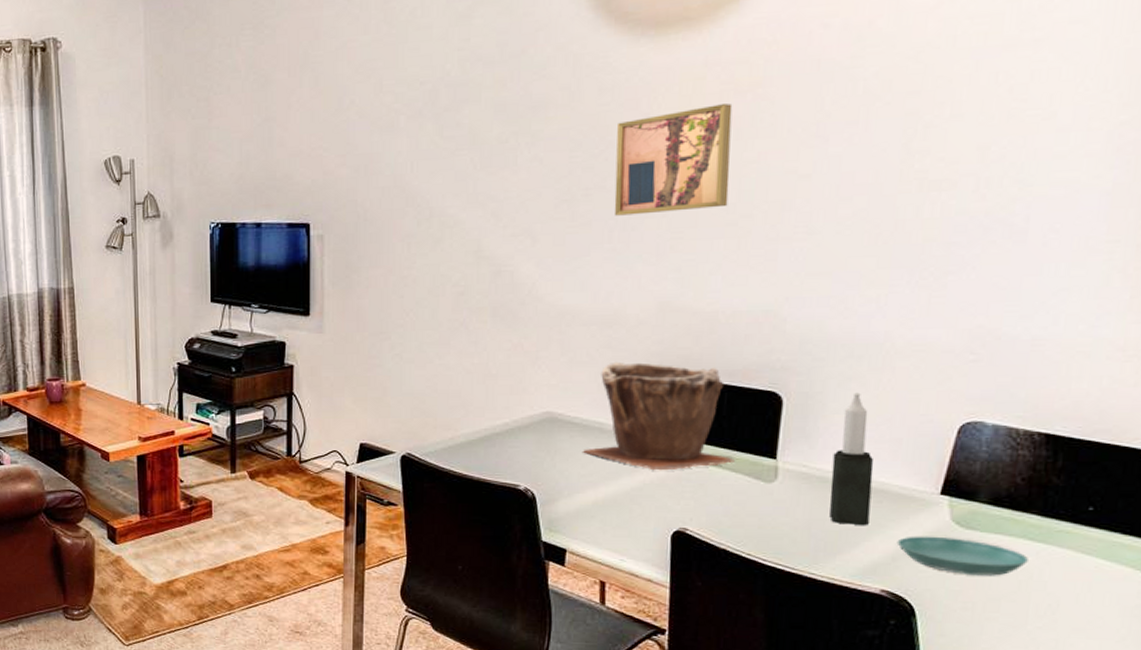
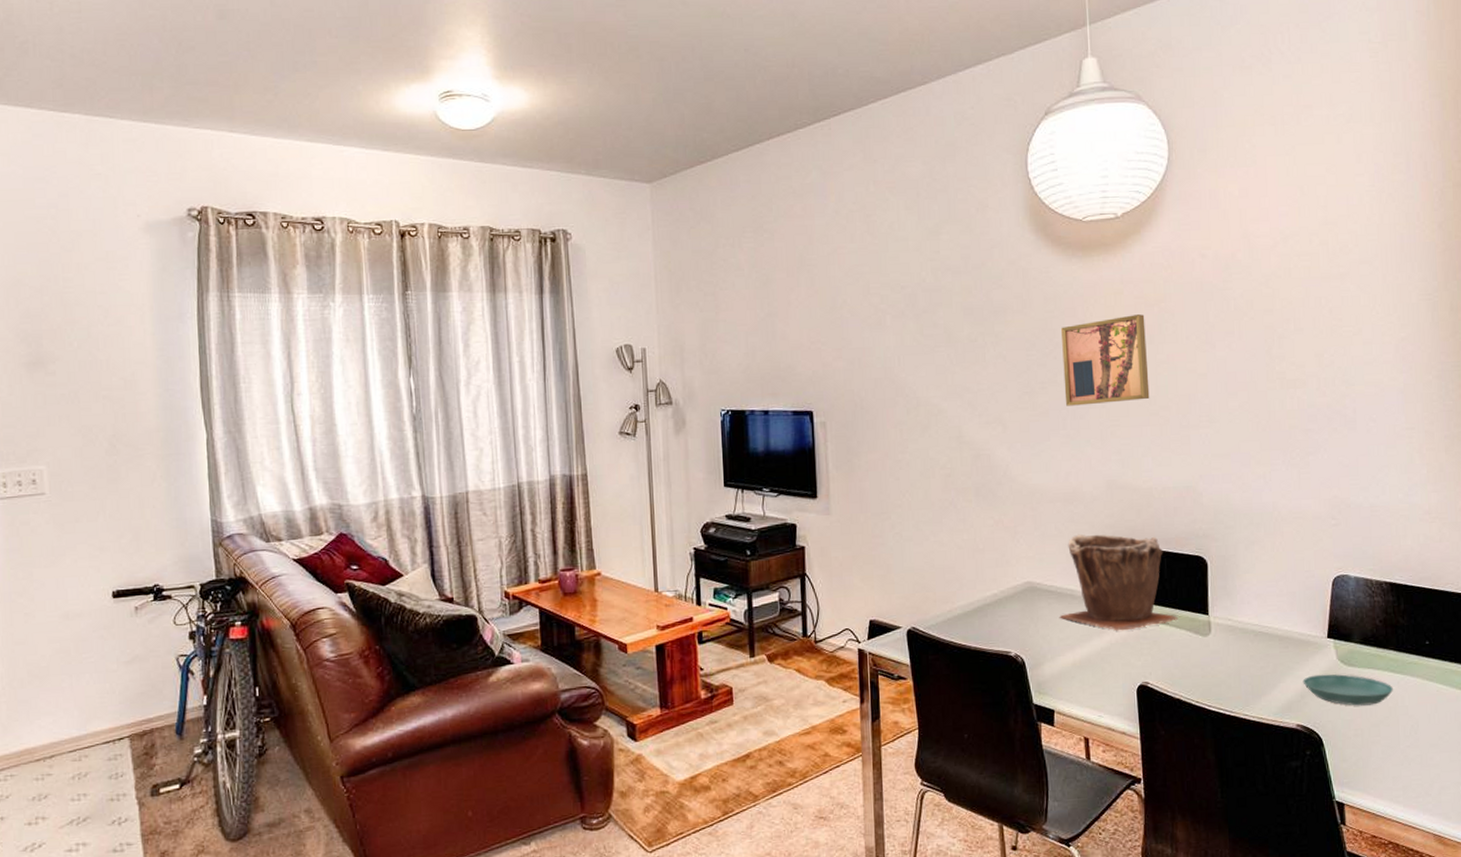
candle: present [829,392,874,526] -> none [1249,554,1281,670]

